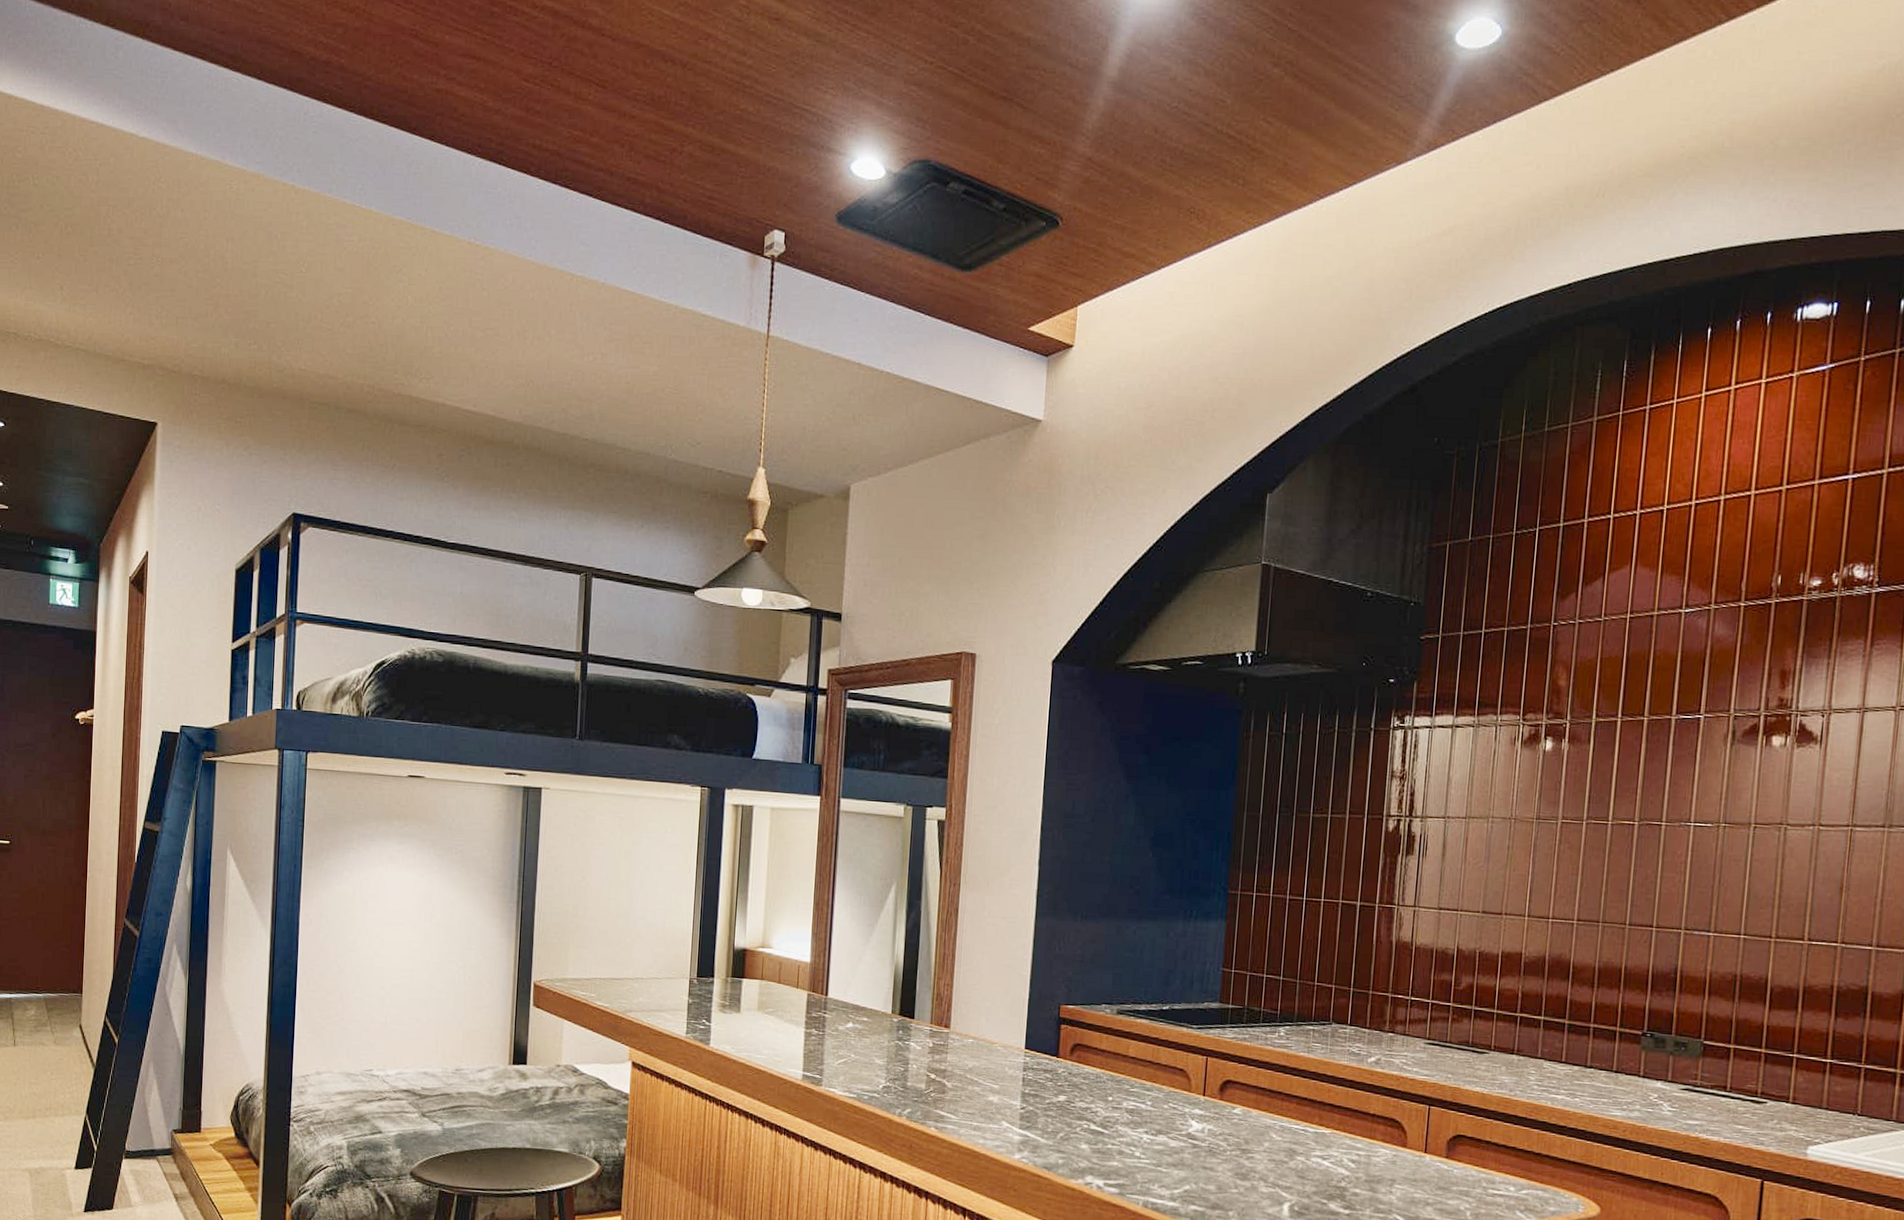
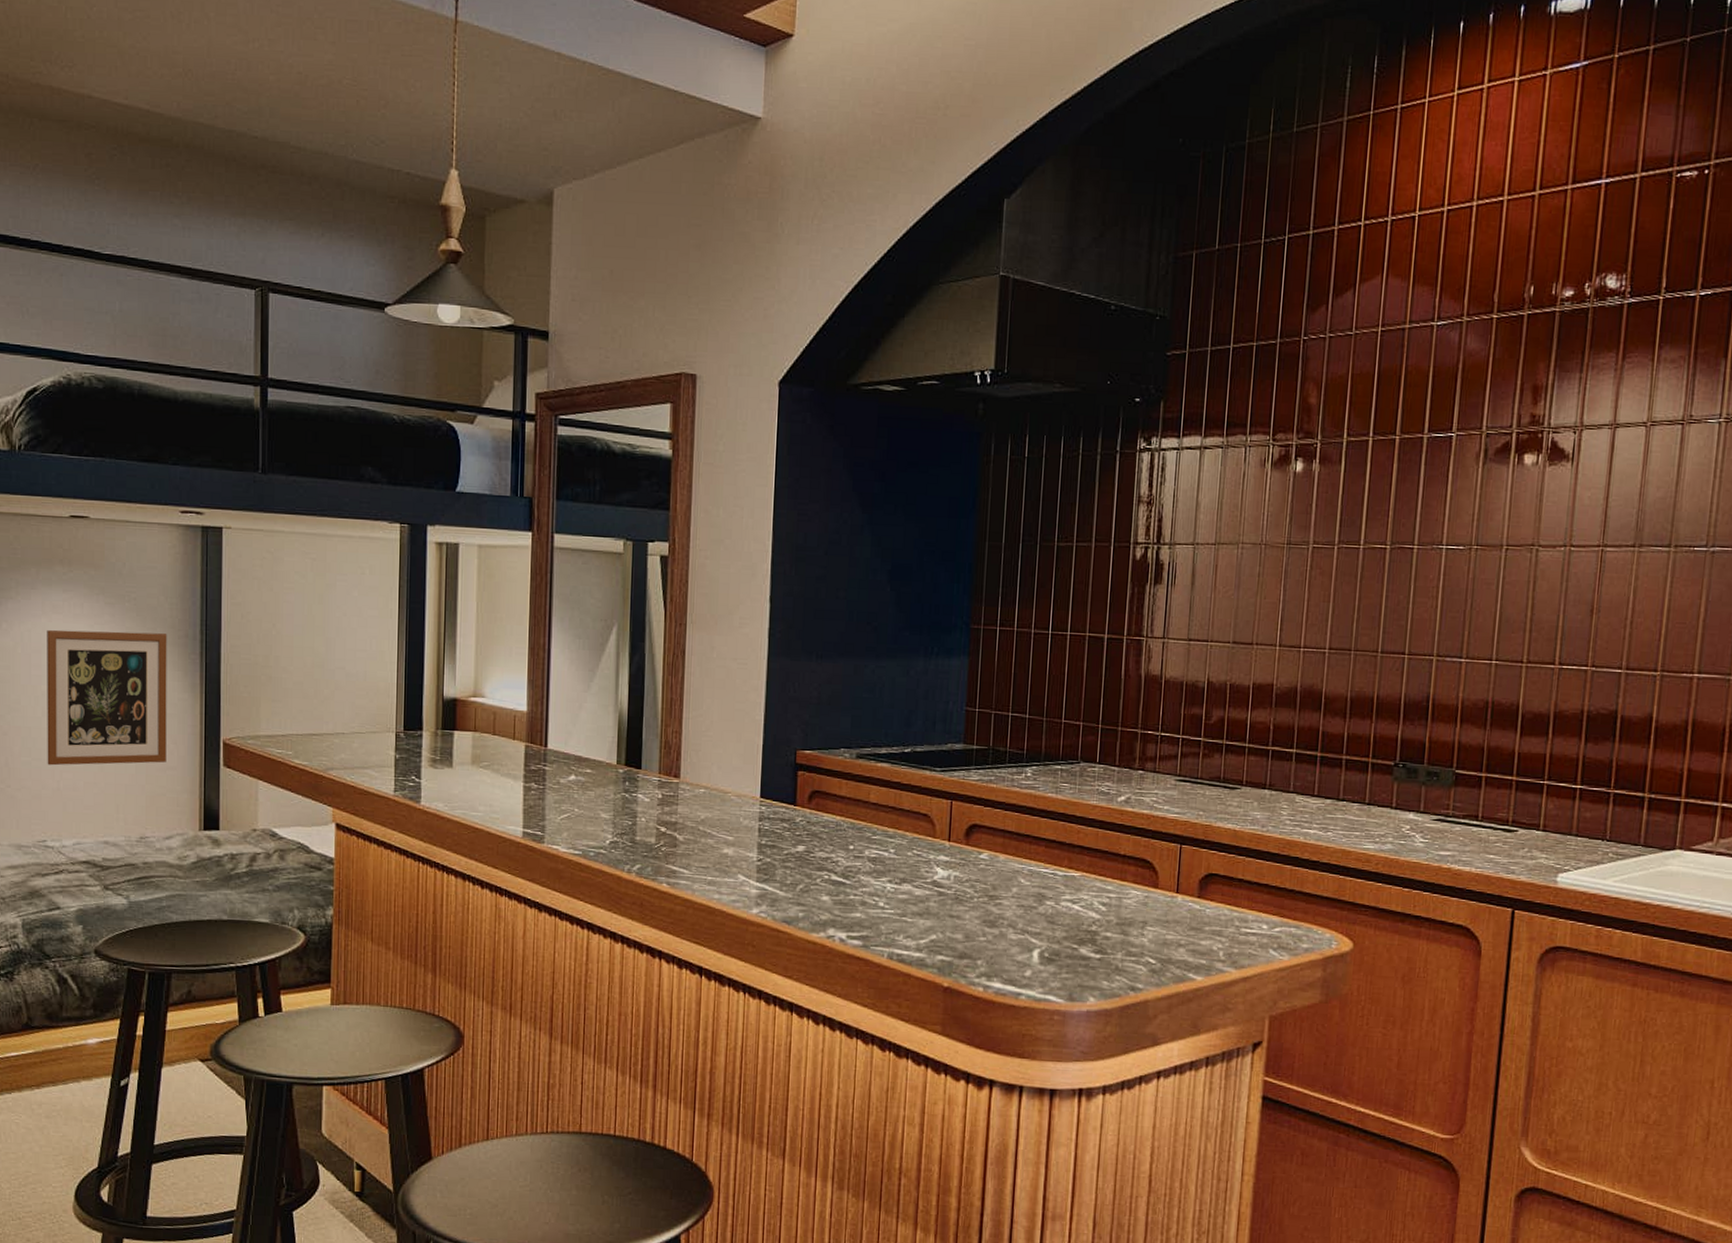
wall art: none [377,878,489,1002] -> present [47,630,167,766]

